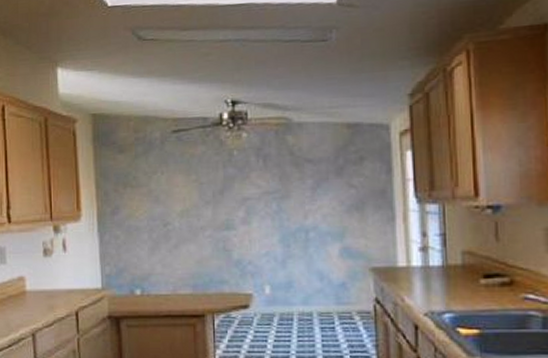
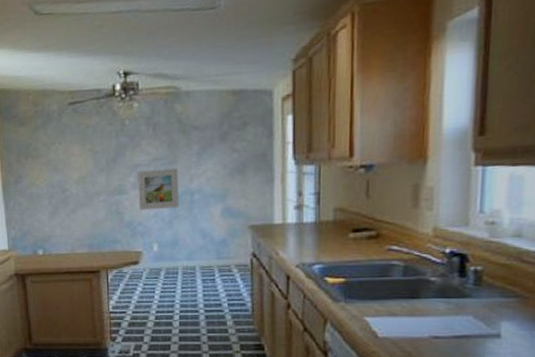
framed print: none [247,203,293,248] -> present [138,168,180,211]

